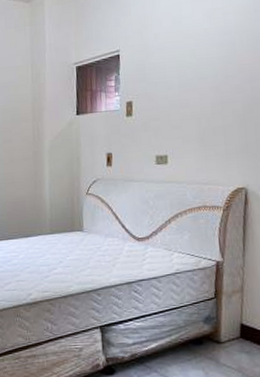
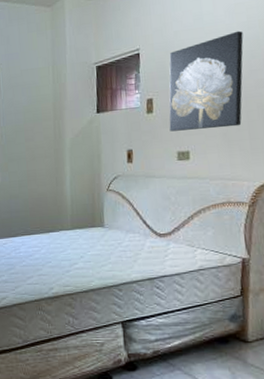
wall art: none [148,36,221,135] -> present [169,30,244,132]

